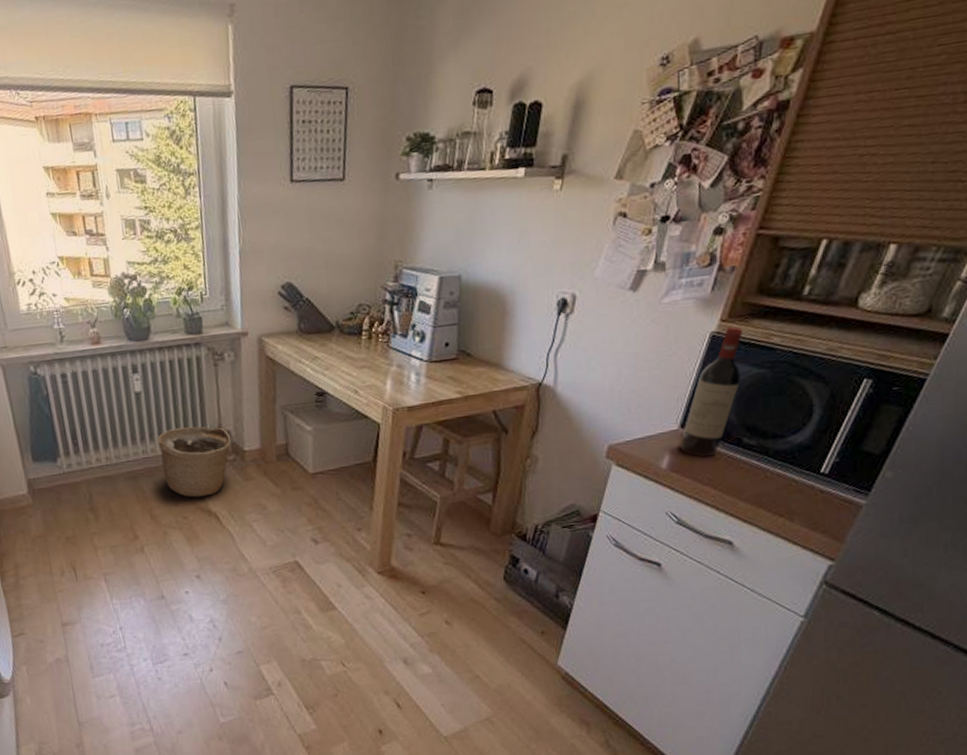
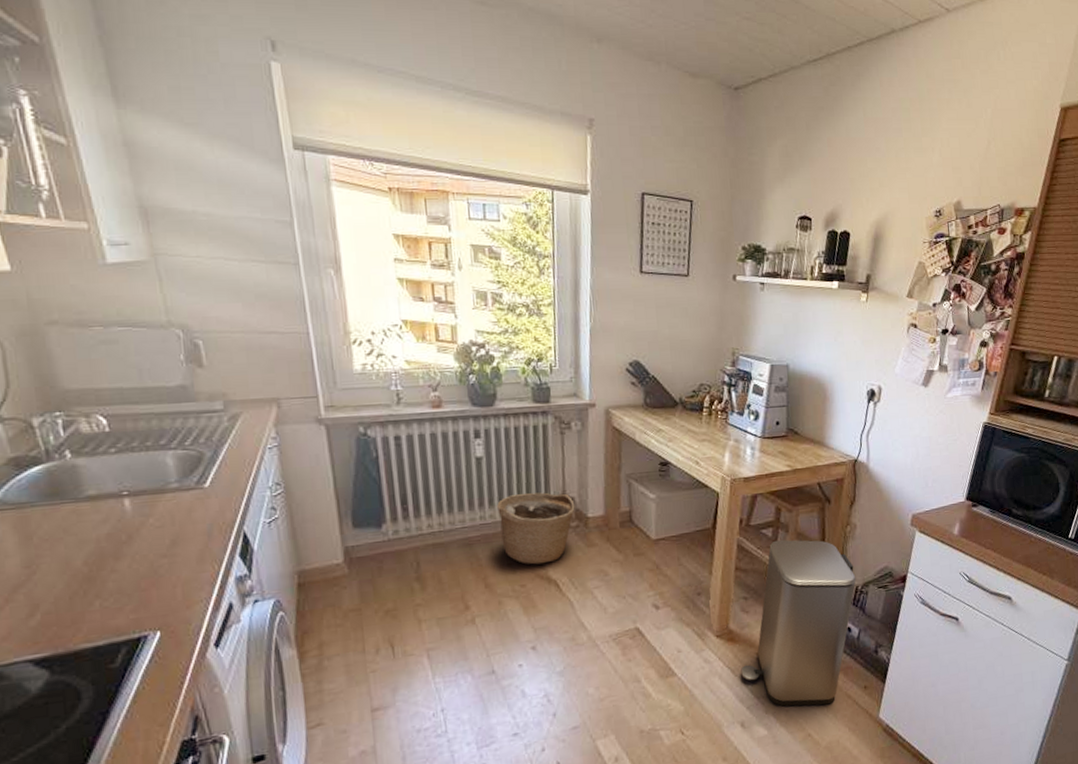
pedal bin: none [403,474,536,648] -> present [741,539,856,707]
wine bottle: present [680,326,743,457] -> none [967,419,1007,525]

